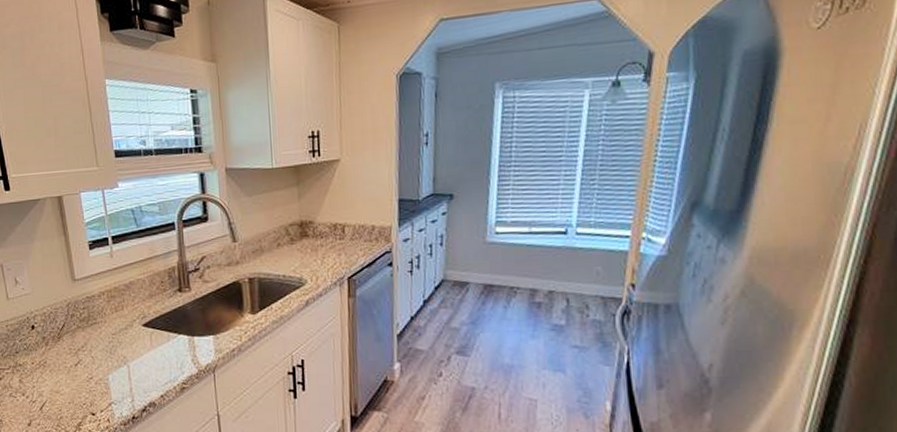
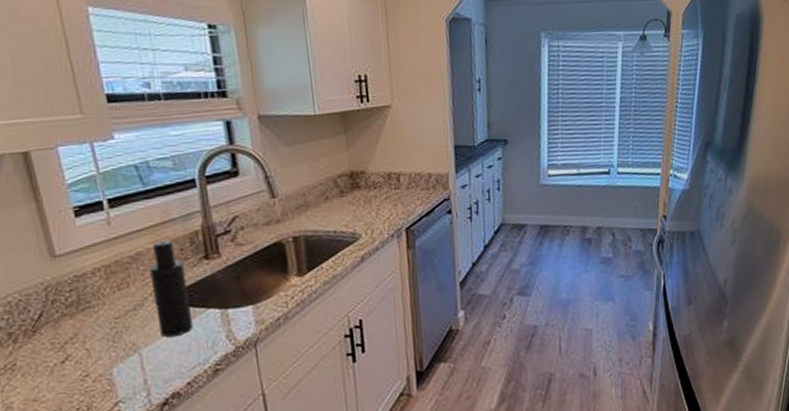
atomizer: none [138,272,168,355] -> present [149,239,194,337]

